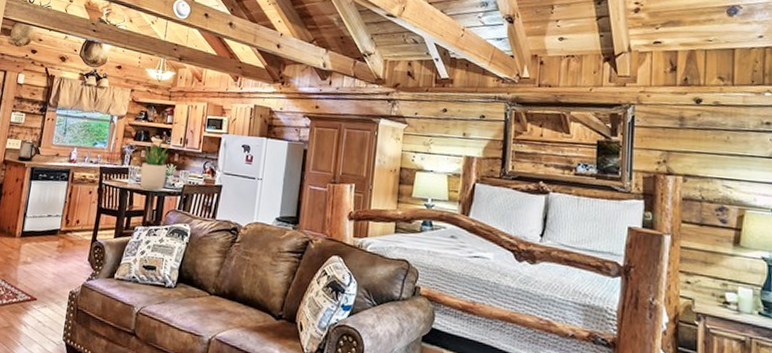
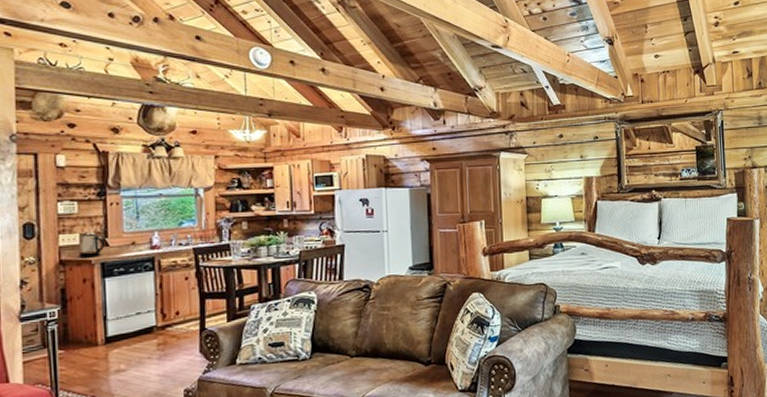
planter: present [140,141,171,190] -> none [245,208,278,263]

